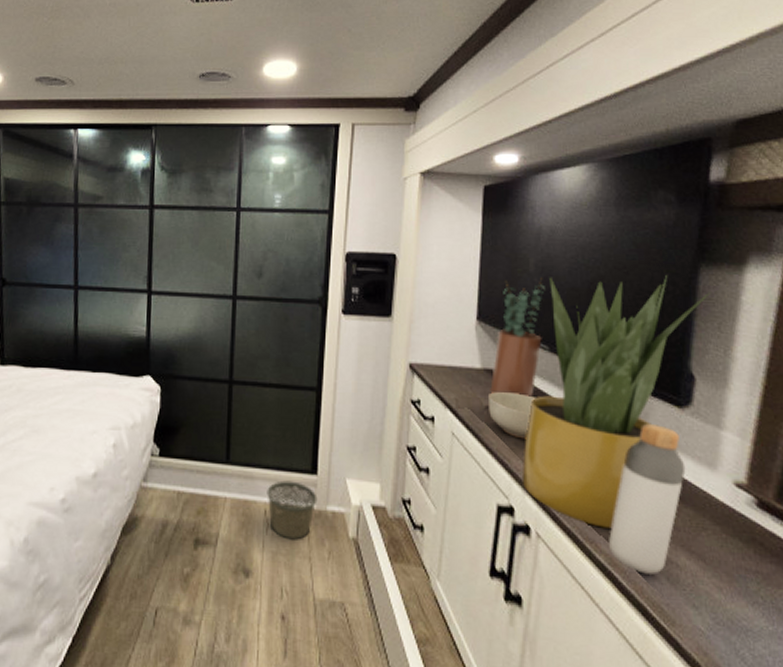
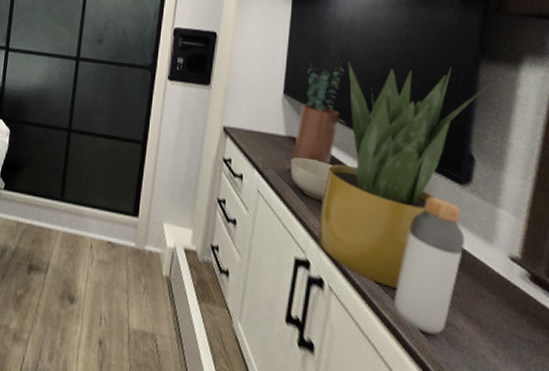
basket: present [267,480,318,540] -> none [93,220,138,274]

